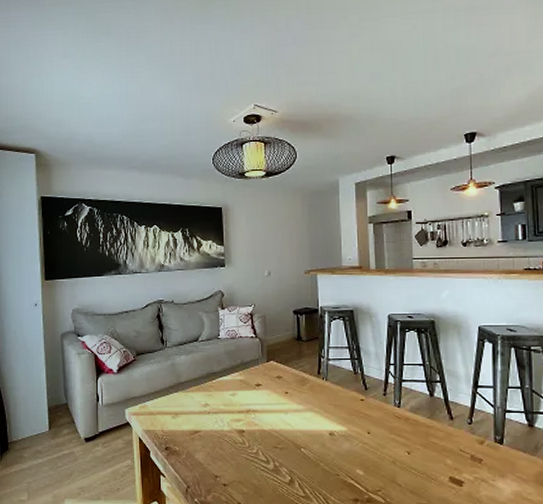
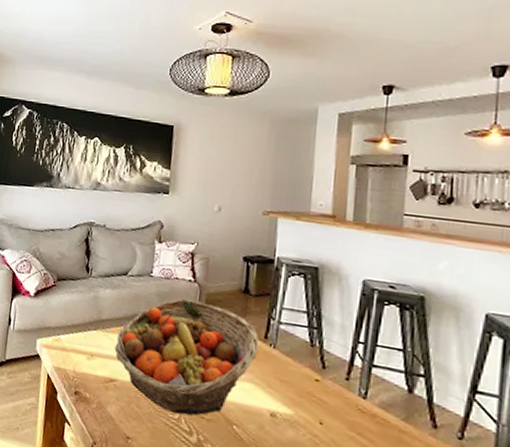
fruit basket: none [195,353,314,448] -> present [114,298,259,416]

